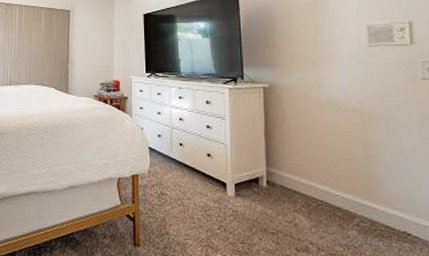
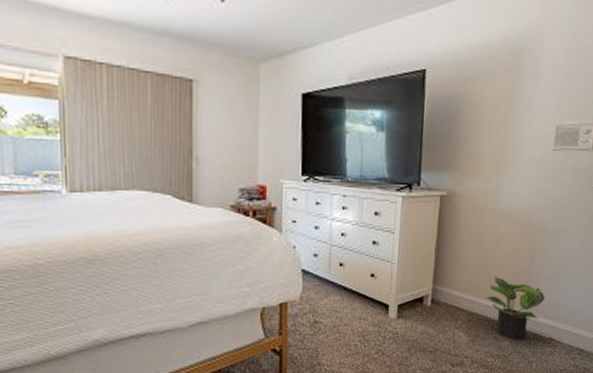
potted plant: none [322,162,389,231] -> present [485,276,545,341]

